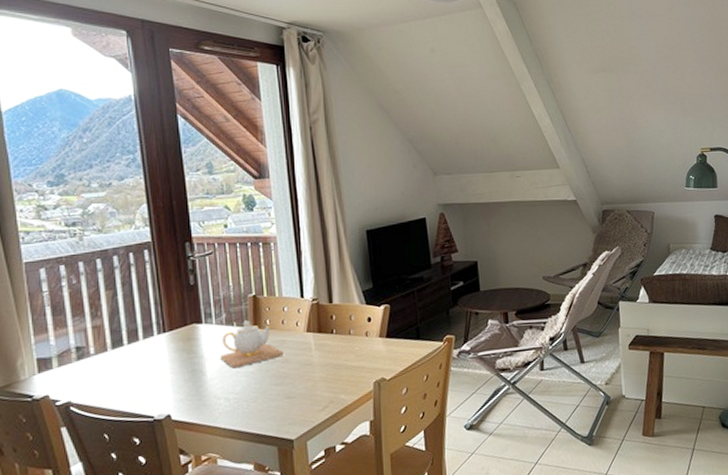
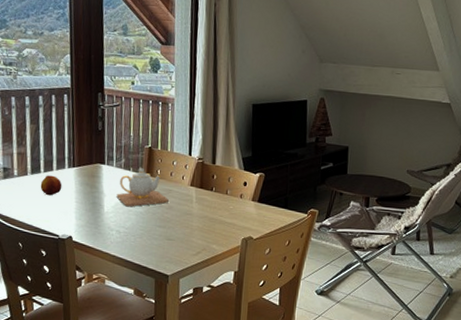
fruit: none [125,346,152,371] -> present [40,175,62,196]

